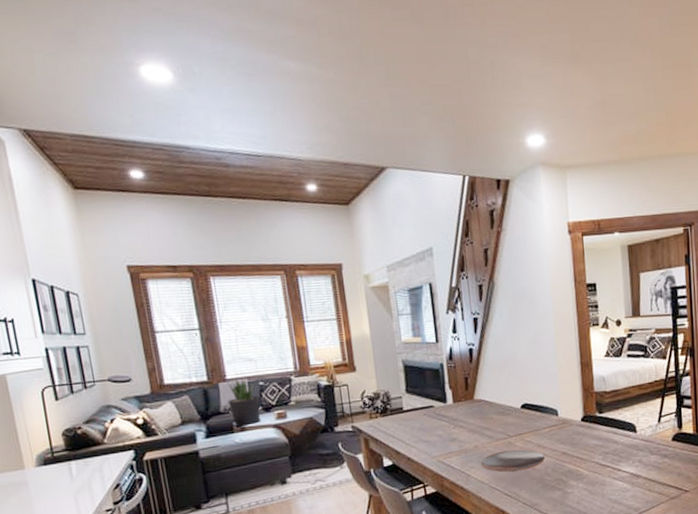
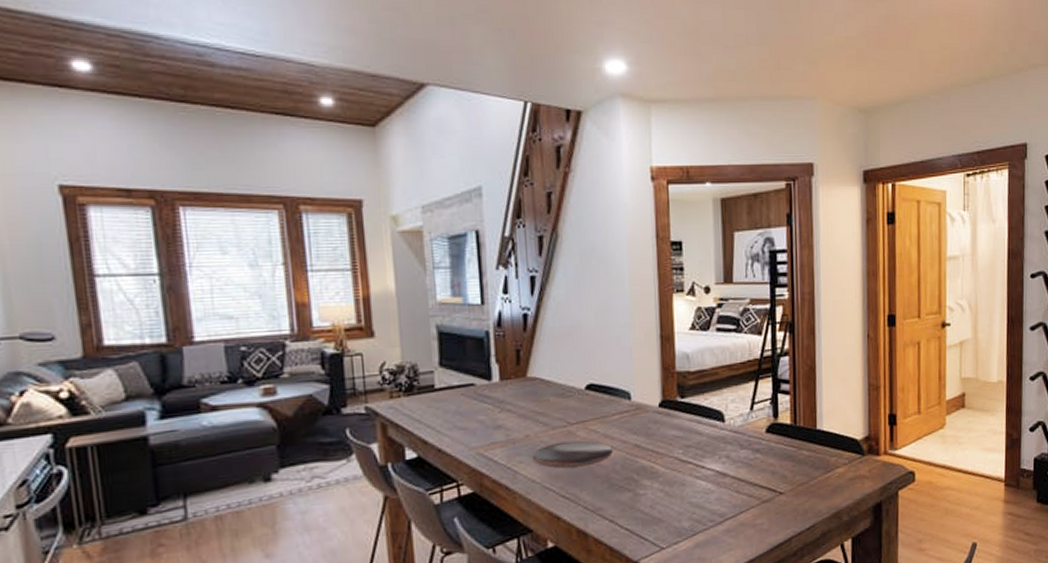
planter: present [226,378,260,427] -> none [194,341,240,405]

